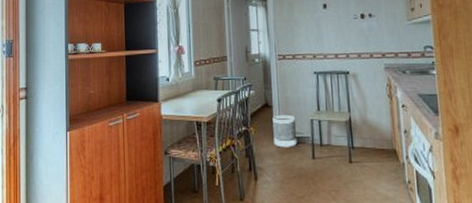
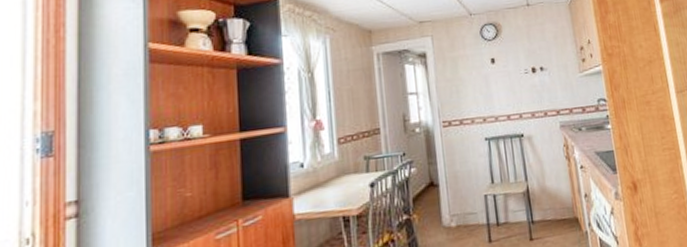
wastebasket: present [272,114,298,148] -> none [439,192,471,235]

